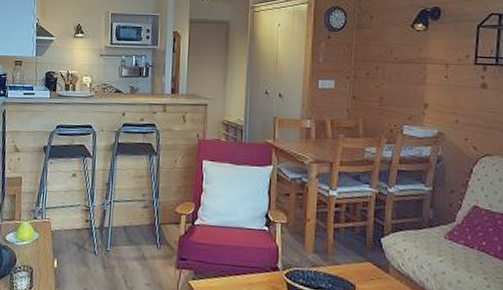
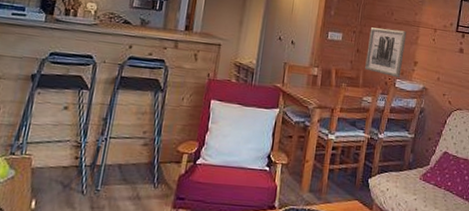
wall art: none [364,70,411,124] -> present [365,27,407,78]

